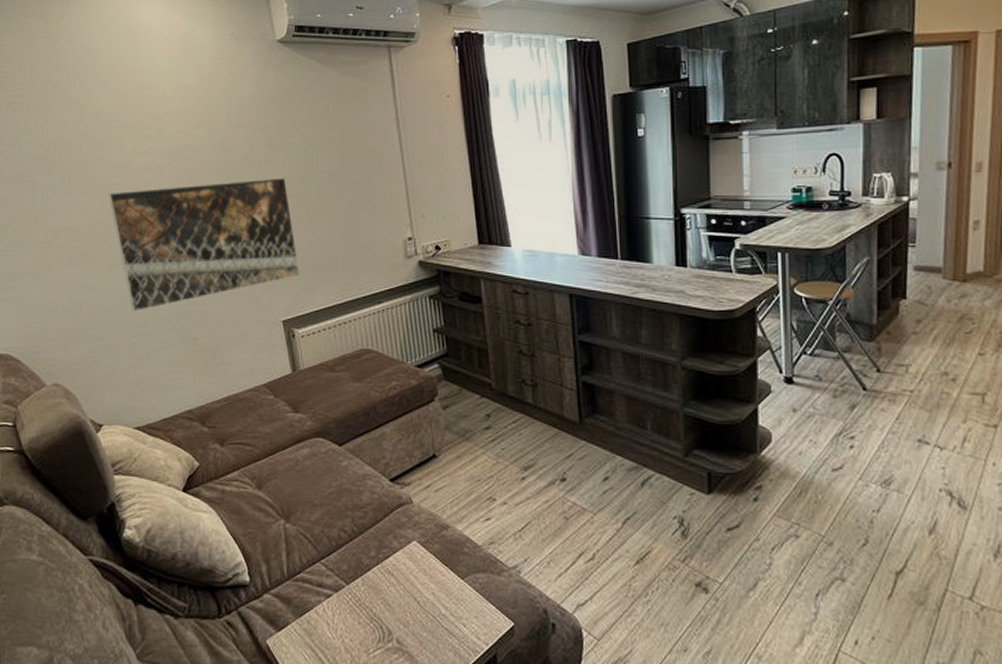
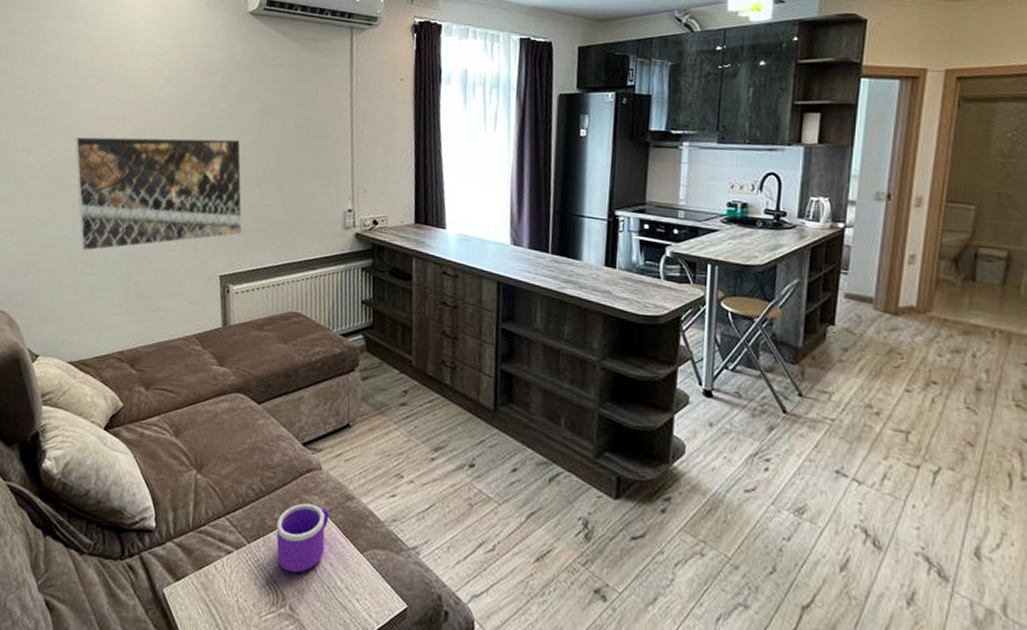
mug: none [374,537,425,607] -> present [276,503,329,573]

